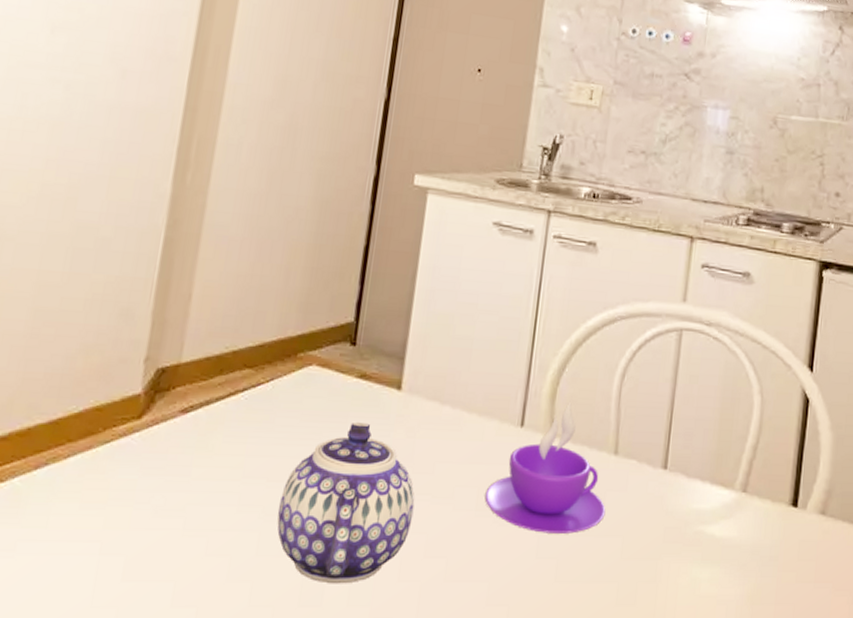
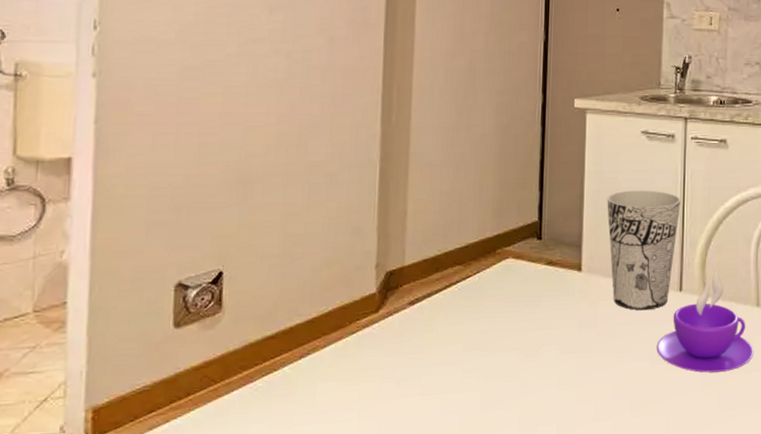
teapot: present [277,421,415,584] -> none [494,299,602,427]
cup: none [437,294,533,447] -> present [607,190,681,311]

